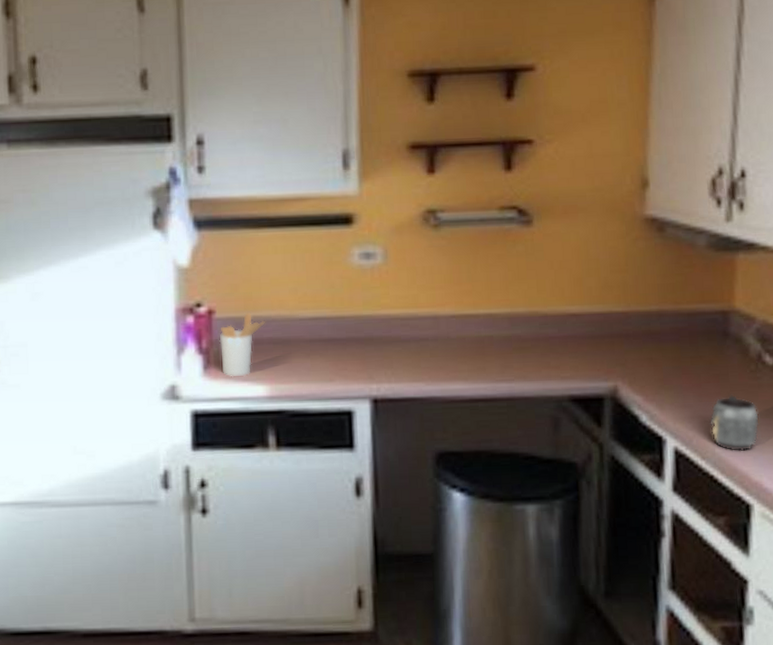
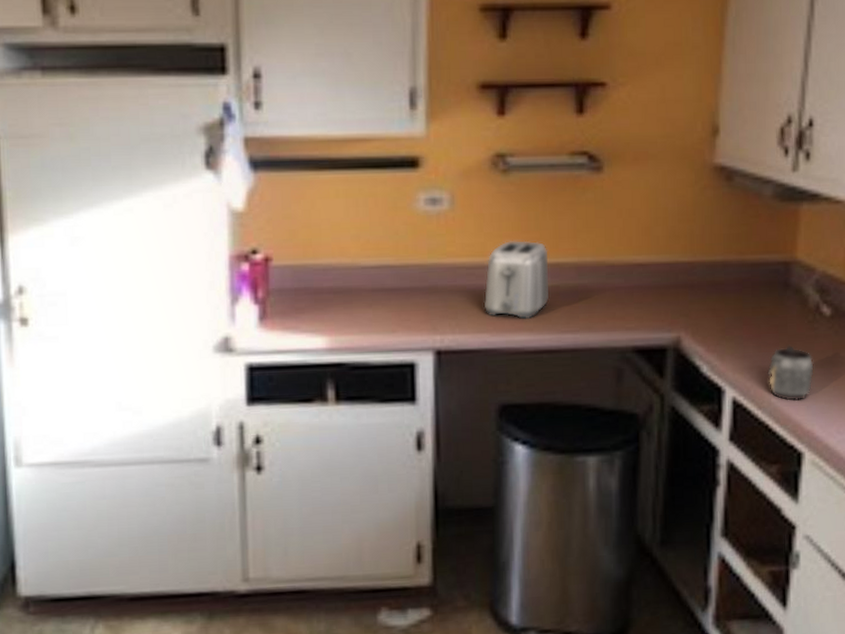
utensil holder: present [219,312,266,377] -> none [276,260,326,329]
toaster: none [418,291,484,369] -> present [483,239,550,320]

